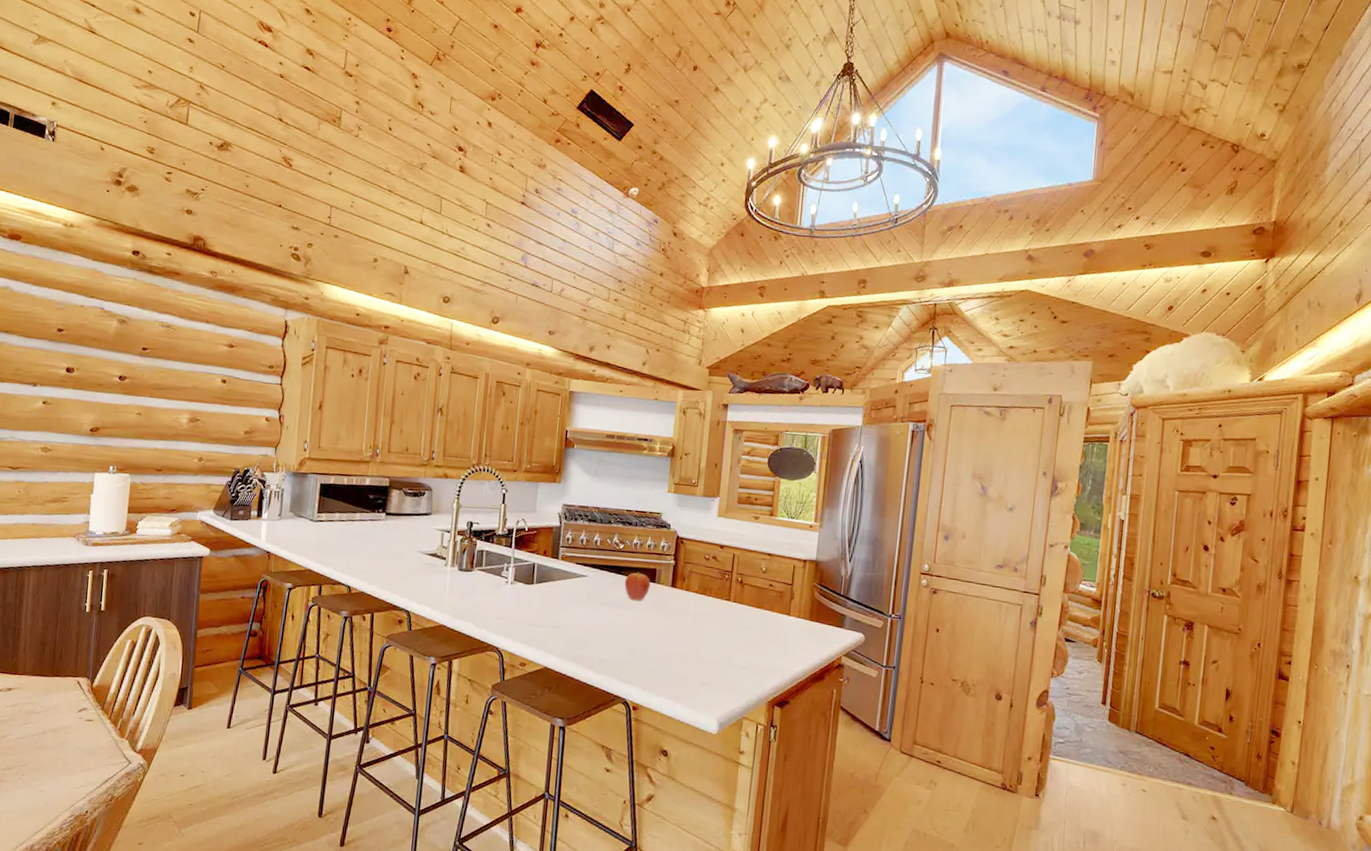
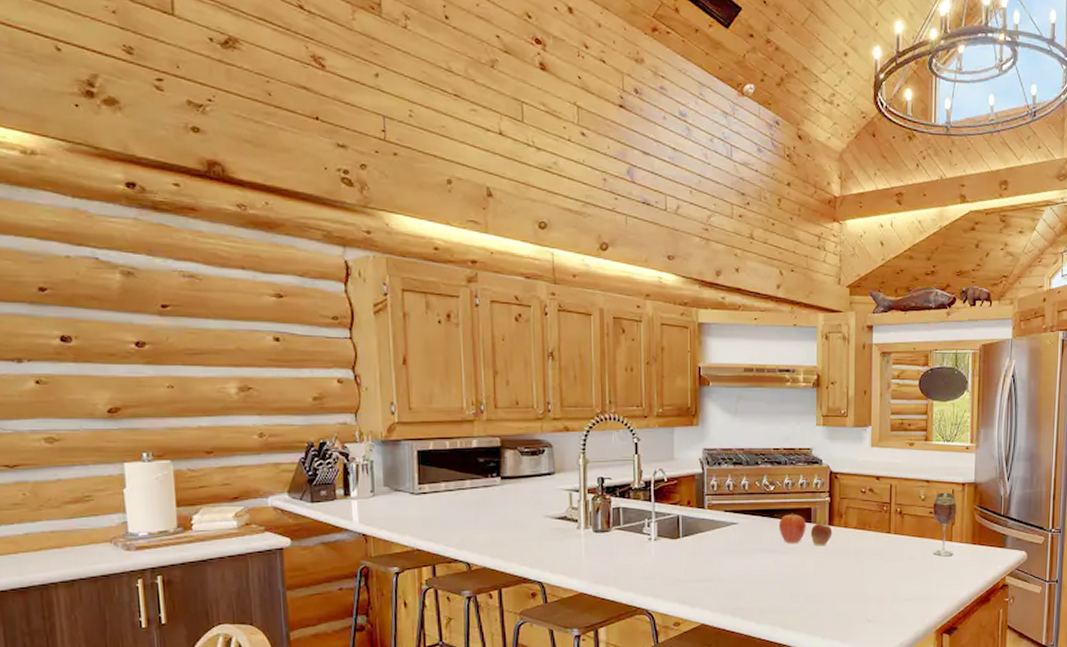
fruit: none [653,582,675,606] -> present [810,520,833,546]
wineglass: none [771,566,797,630] -> present [932,492,957,557]

